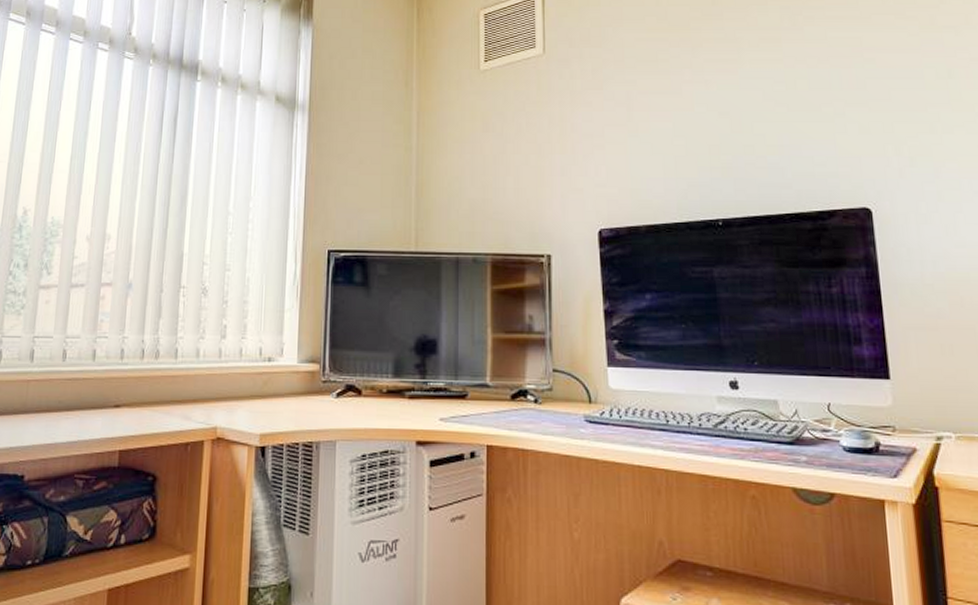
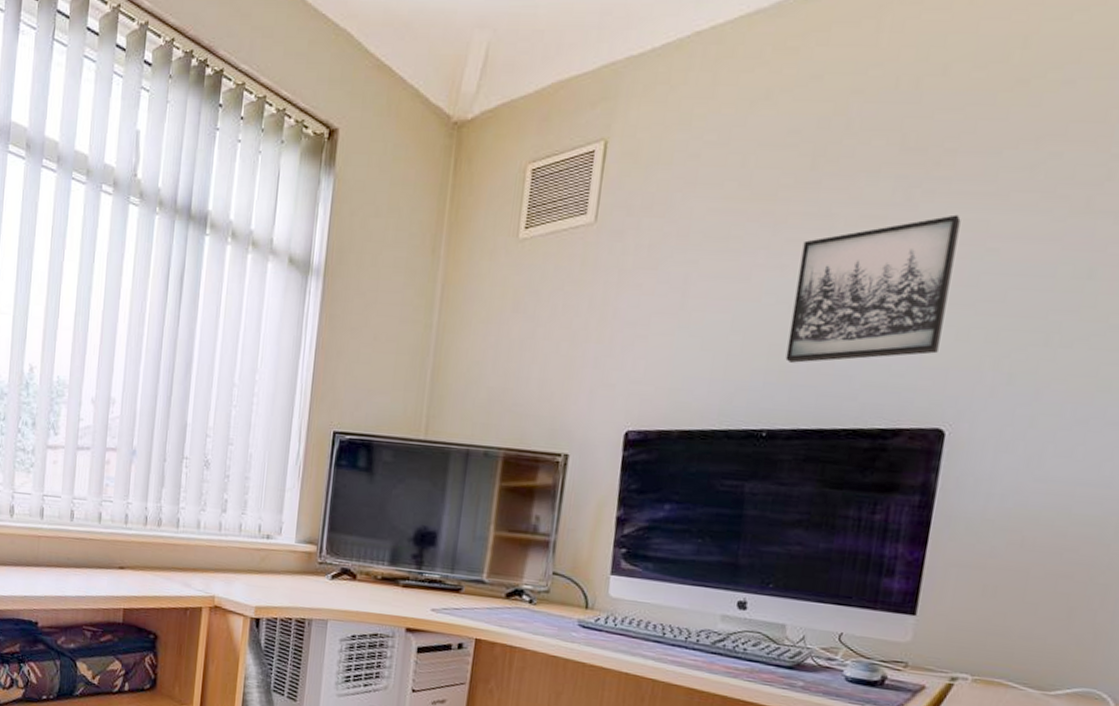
wall art: none [719,34,848,160] -> present [785,214,961,363]

